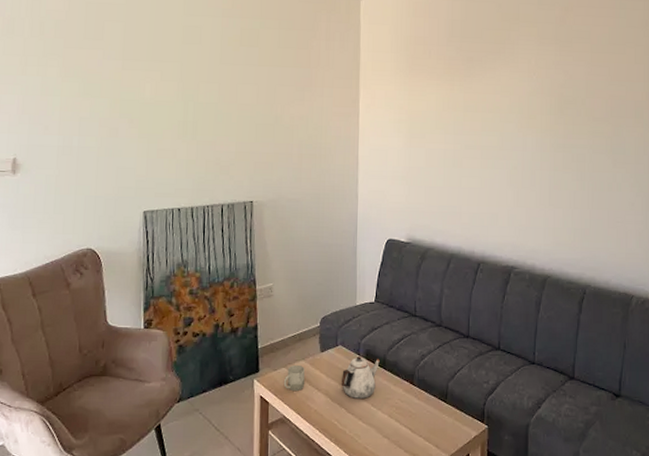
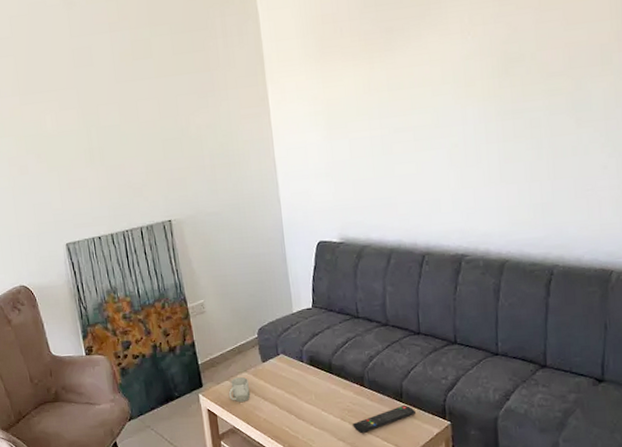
teapot: present [341,356,380,399] -> none [287,363,325,405]
remote control: none [399,405,457,431] -> present [352,404,415,433]

